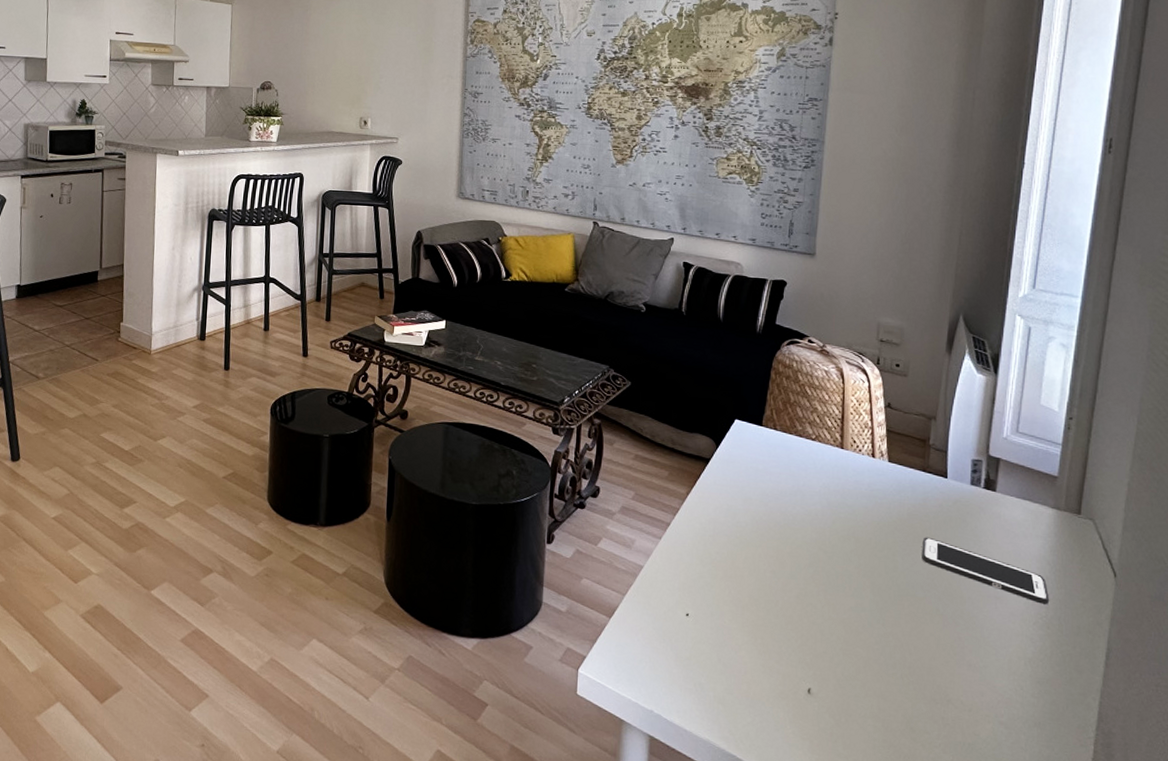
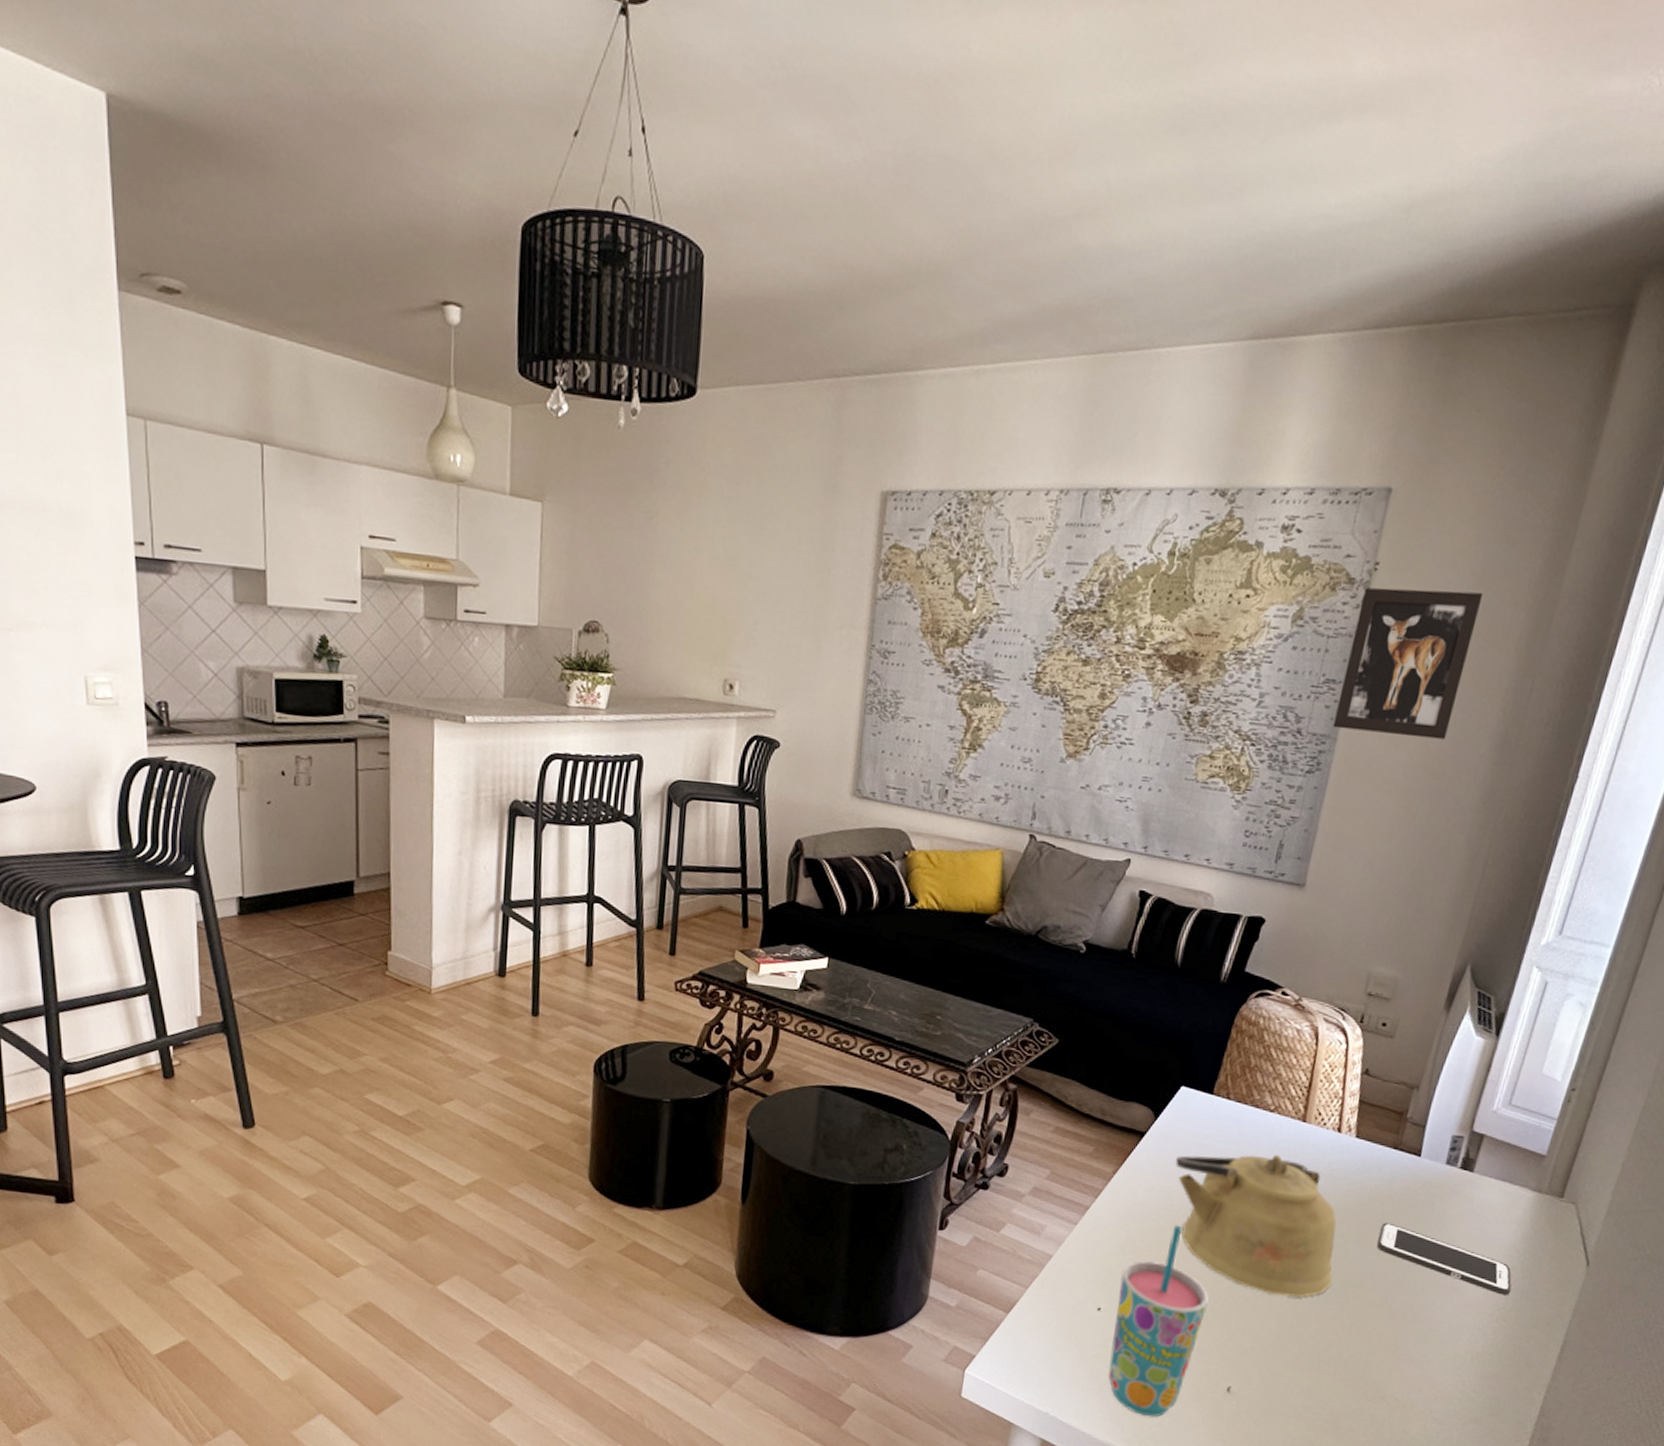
cup: none [701,539,782,717] -> present [1108,1225,1209,1417]
kettle: none [738,477,888,605] -> present [1175,1154,1337,1298]
wall art: none [820,30,923,139] -> present [1332,587,1483,740]

